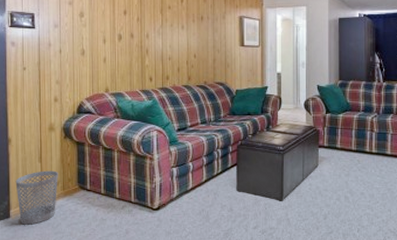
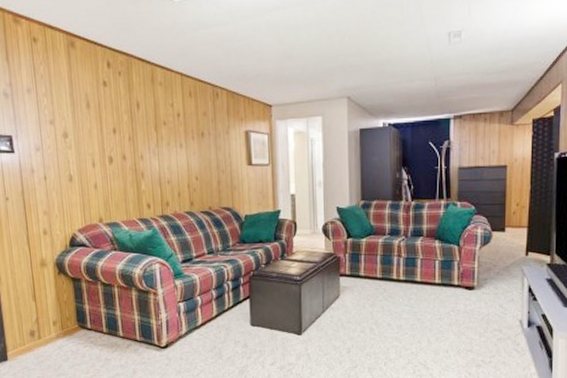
wastebasket: present [15,170,58,225] -> none [9,309,56,367]

